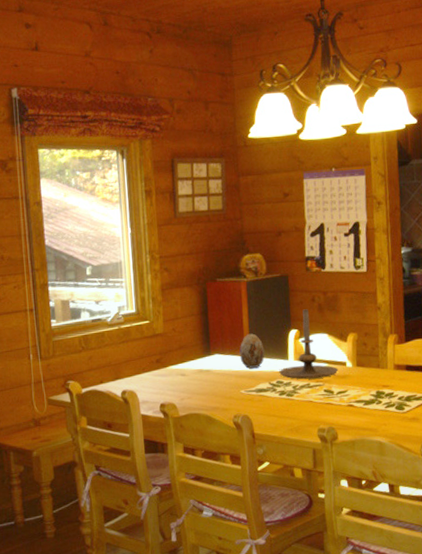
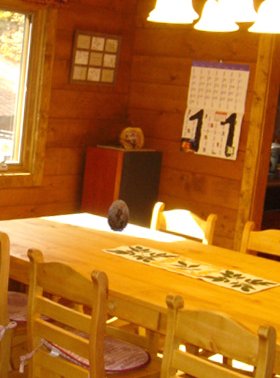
candle holder: present [279,309,339,380] -> none [140,185,195,250]

